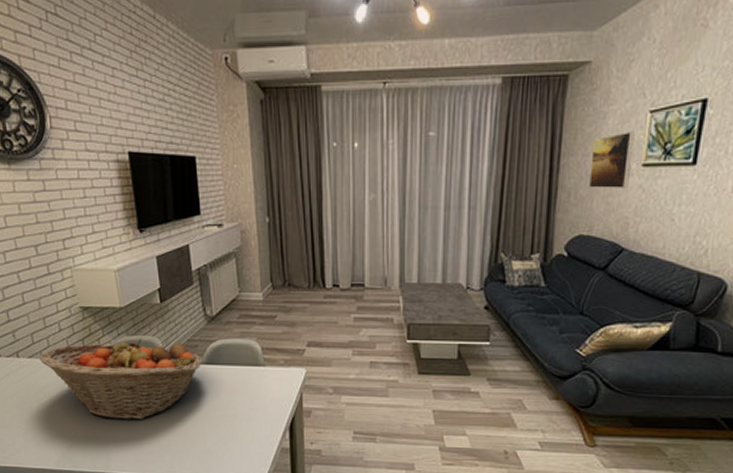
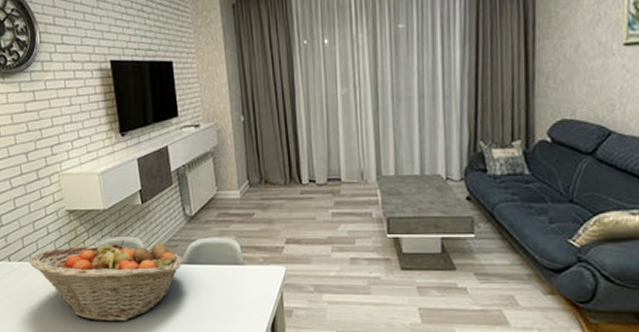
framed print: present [589,131,635,188] -> none [568,10,613,71]

